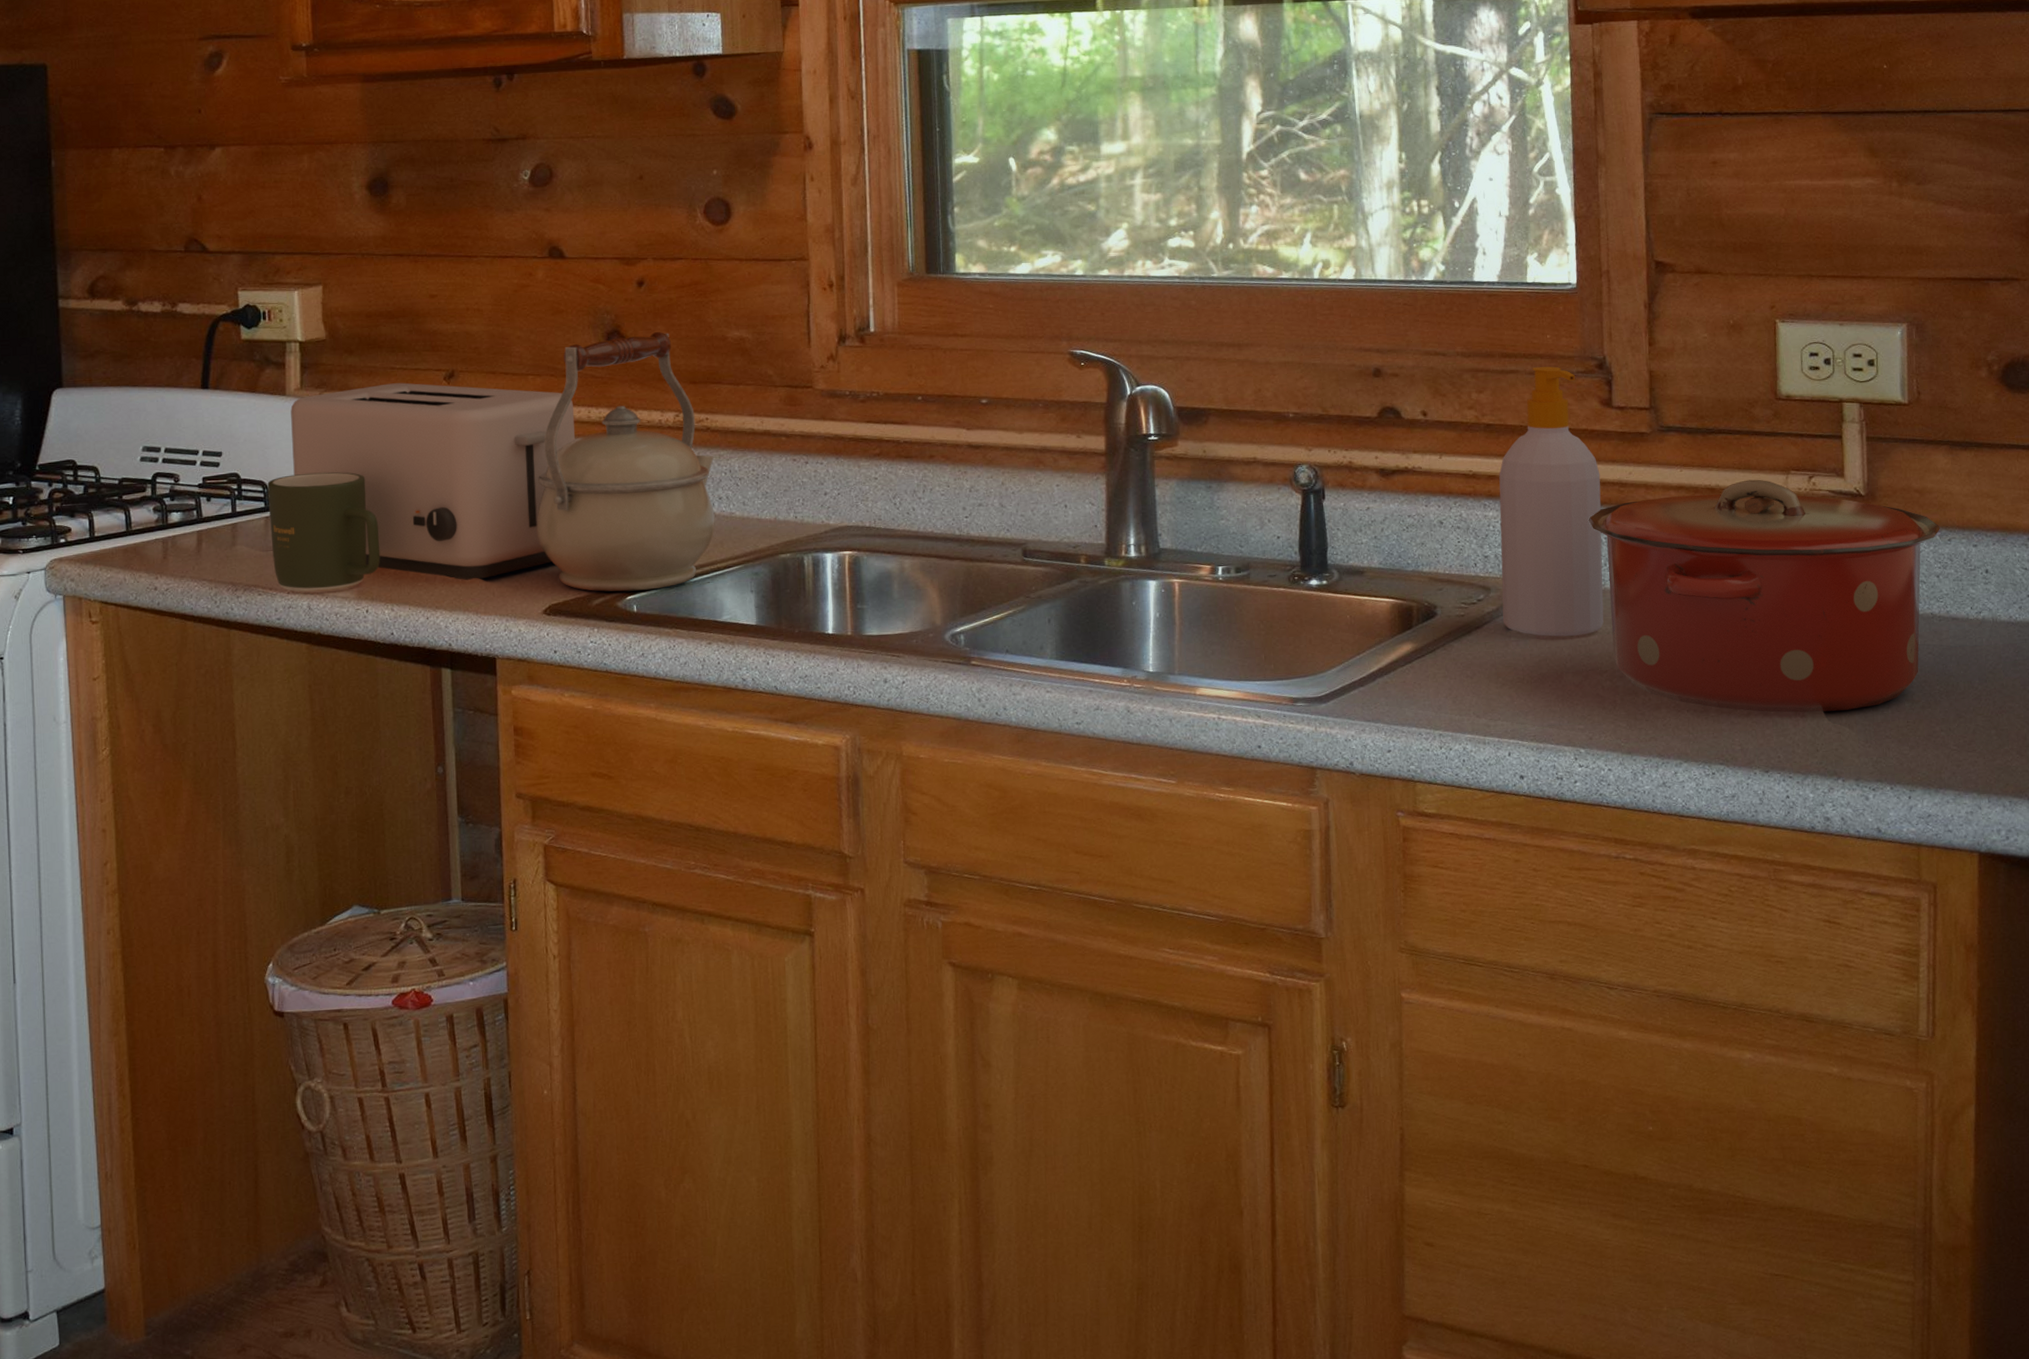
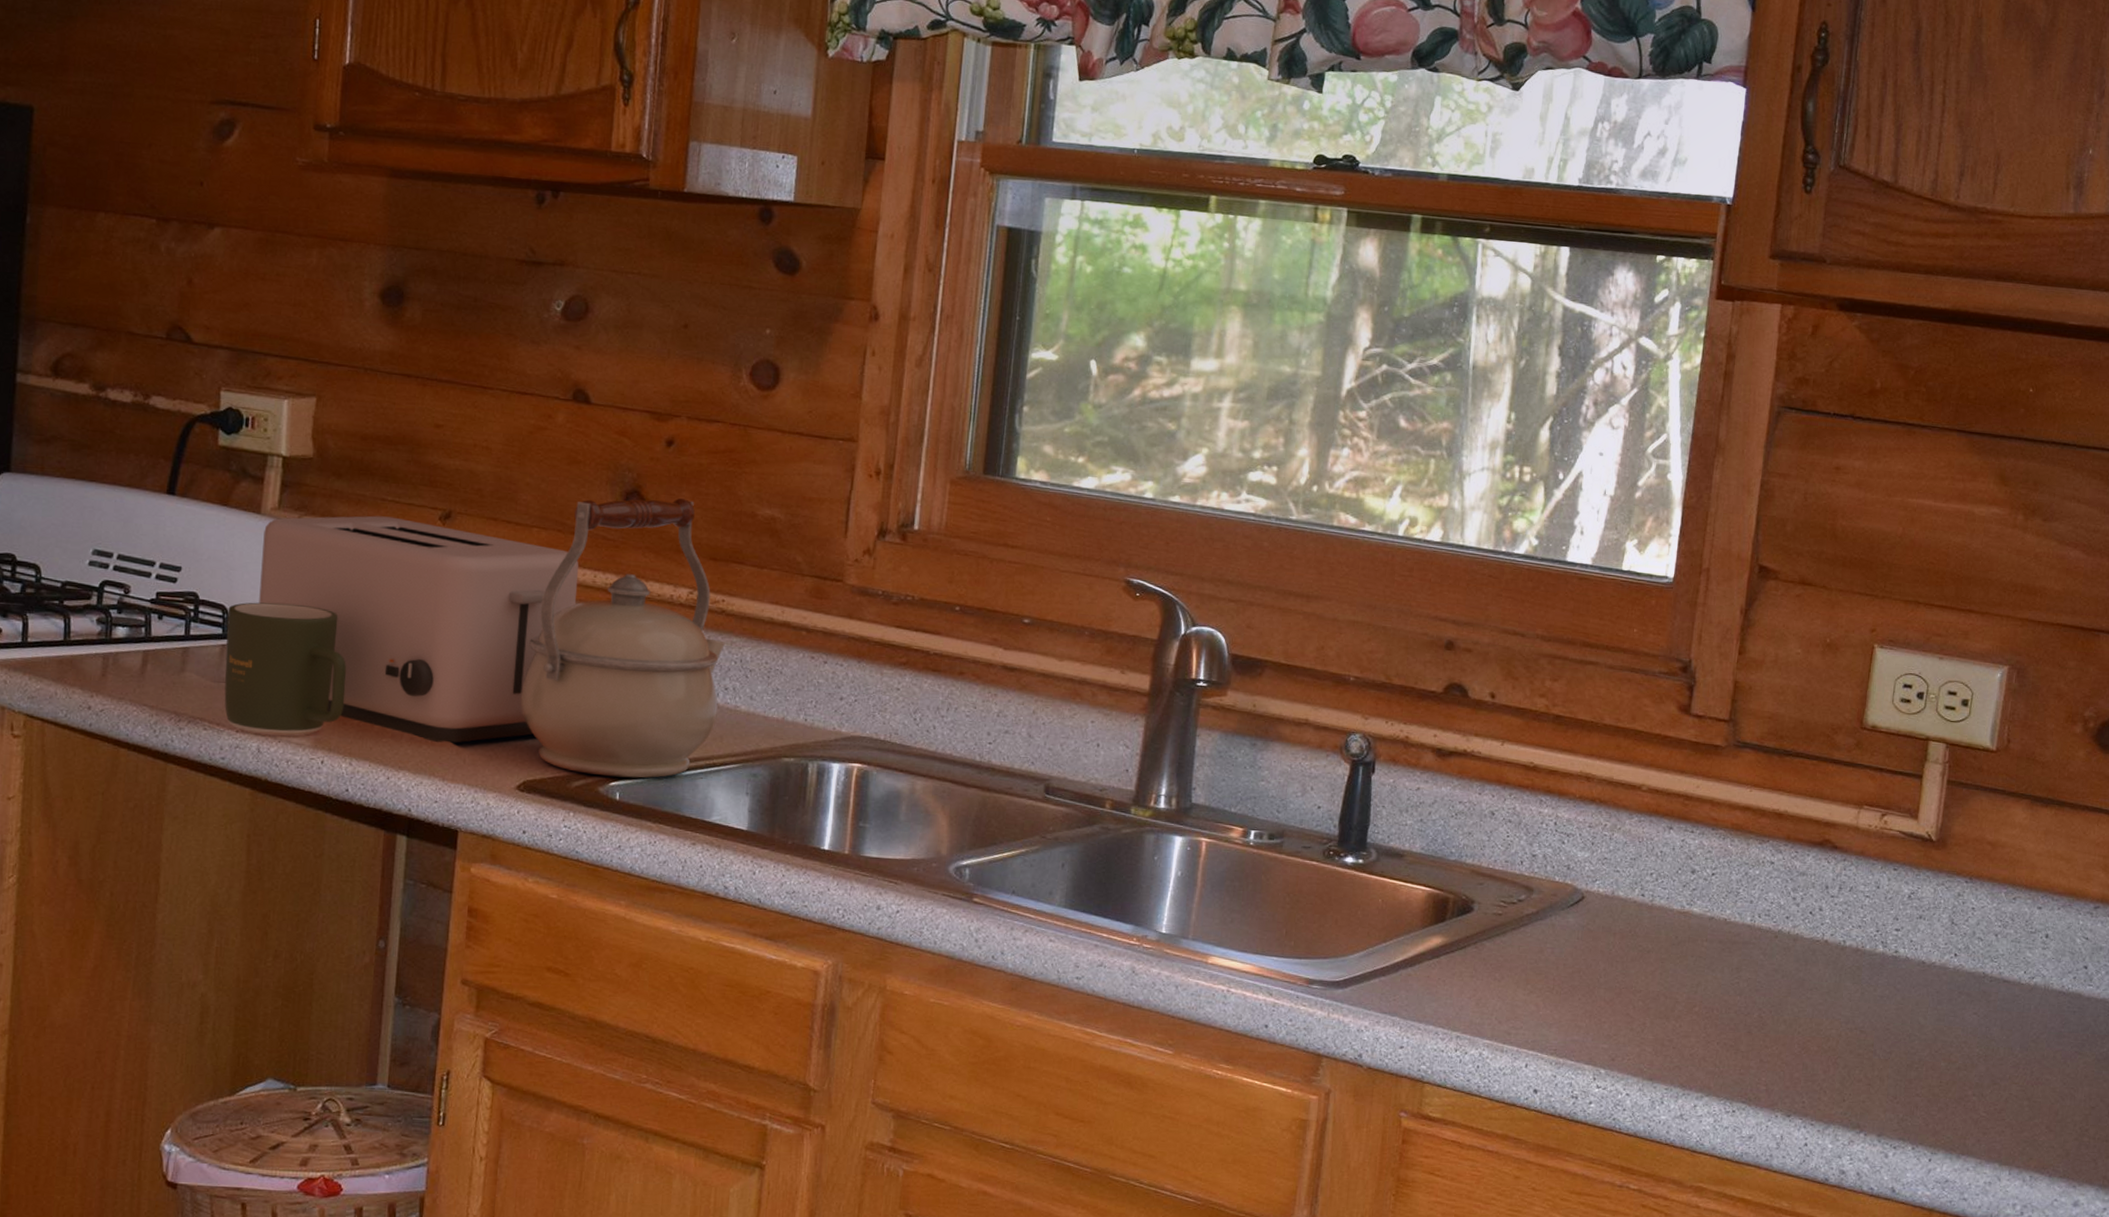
soap bottle: present [1499,366,1604,637] -> none [1541,661,1667,951]
casserole: present [1588,479,1940,713] -> none [1646,809,2007,1063]

